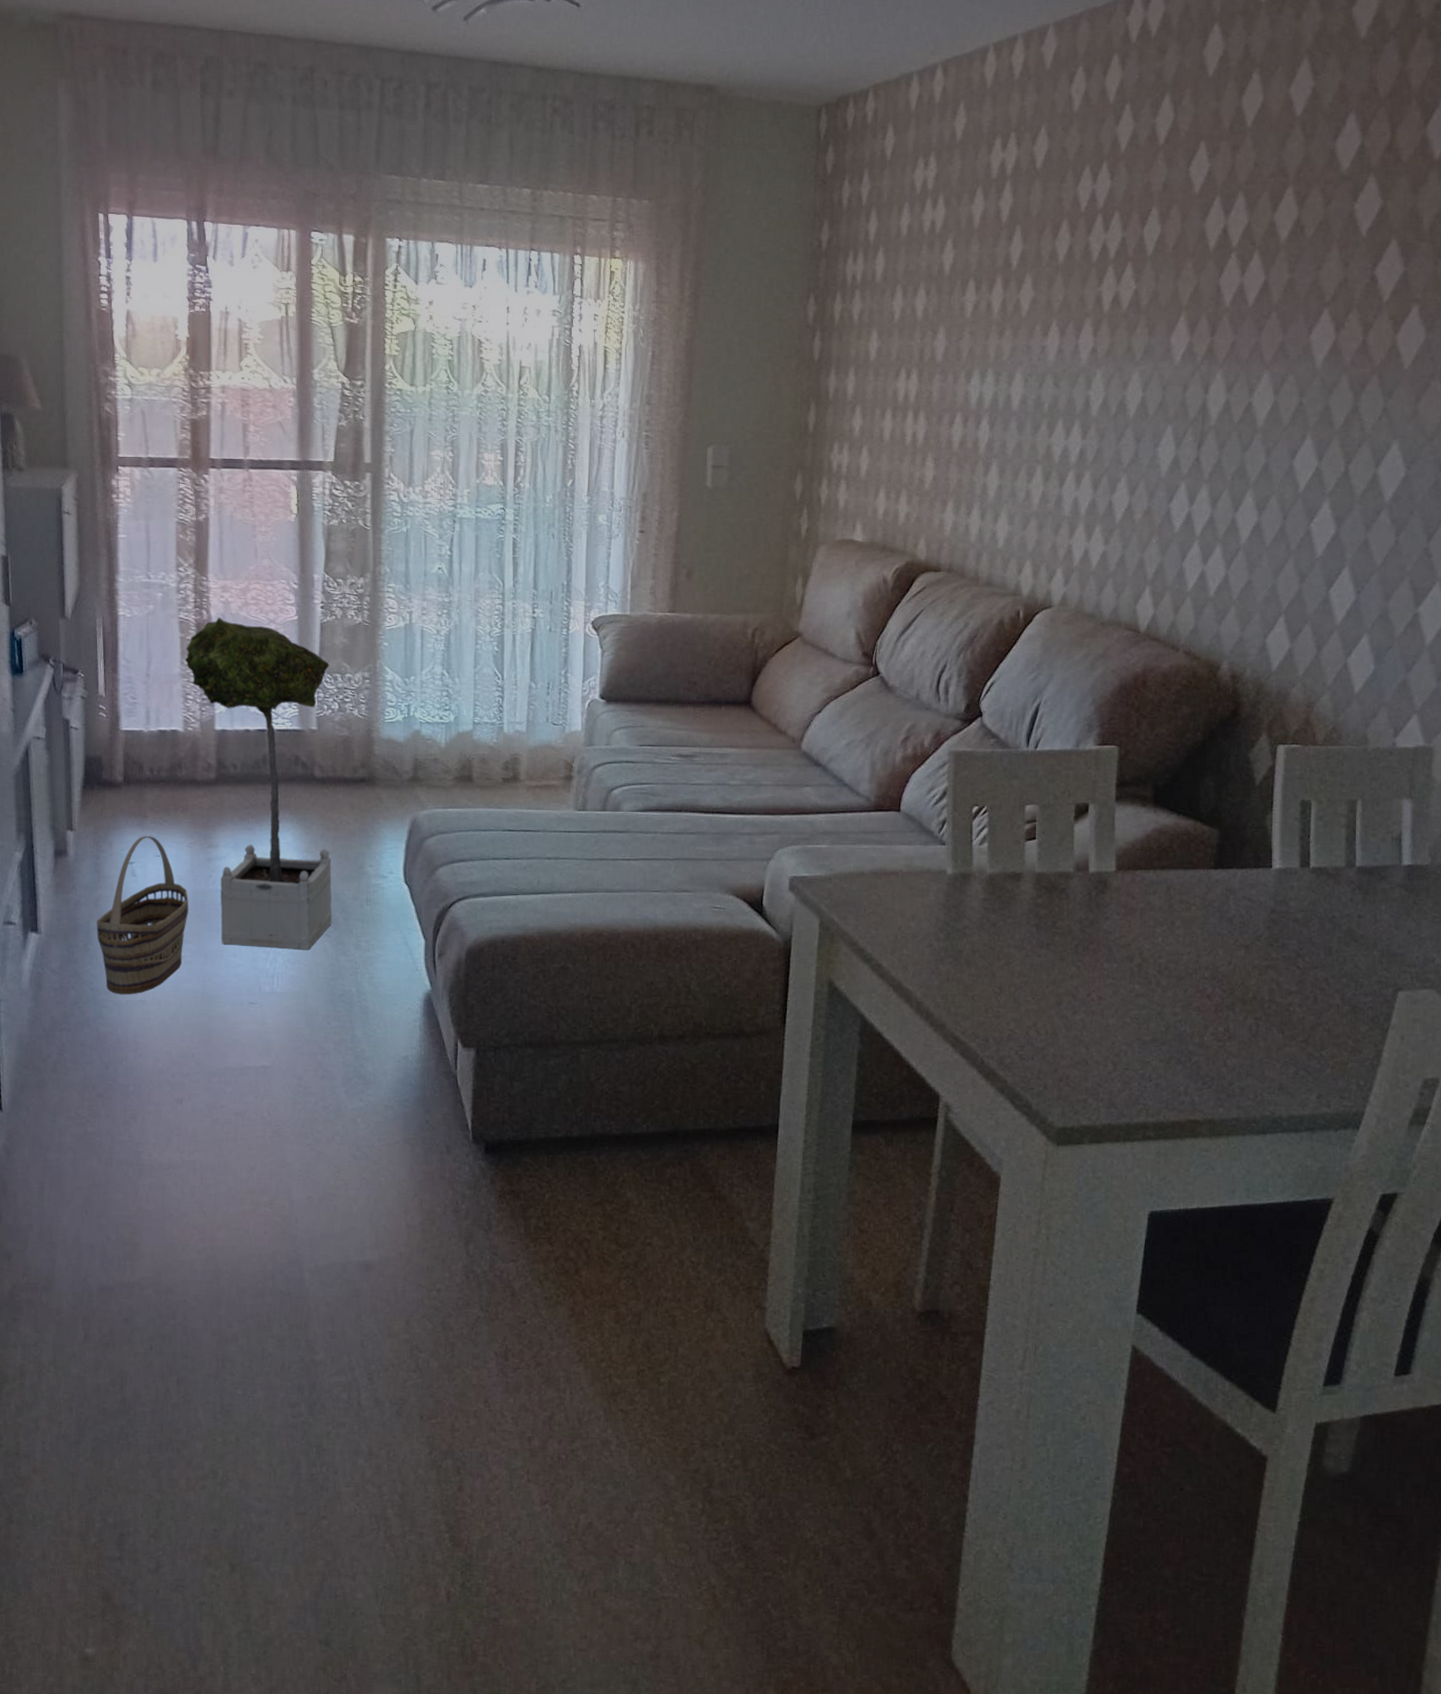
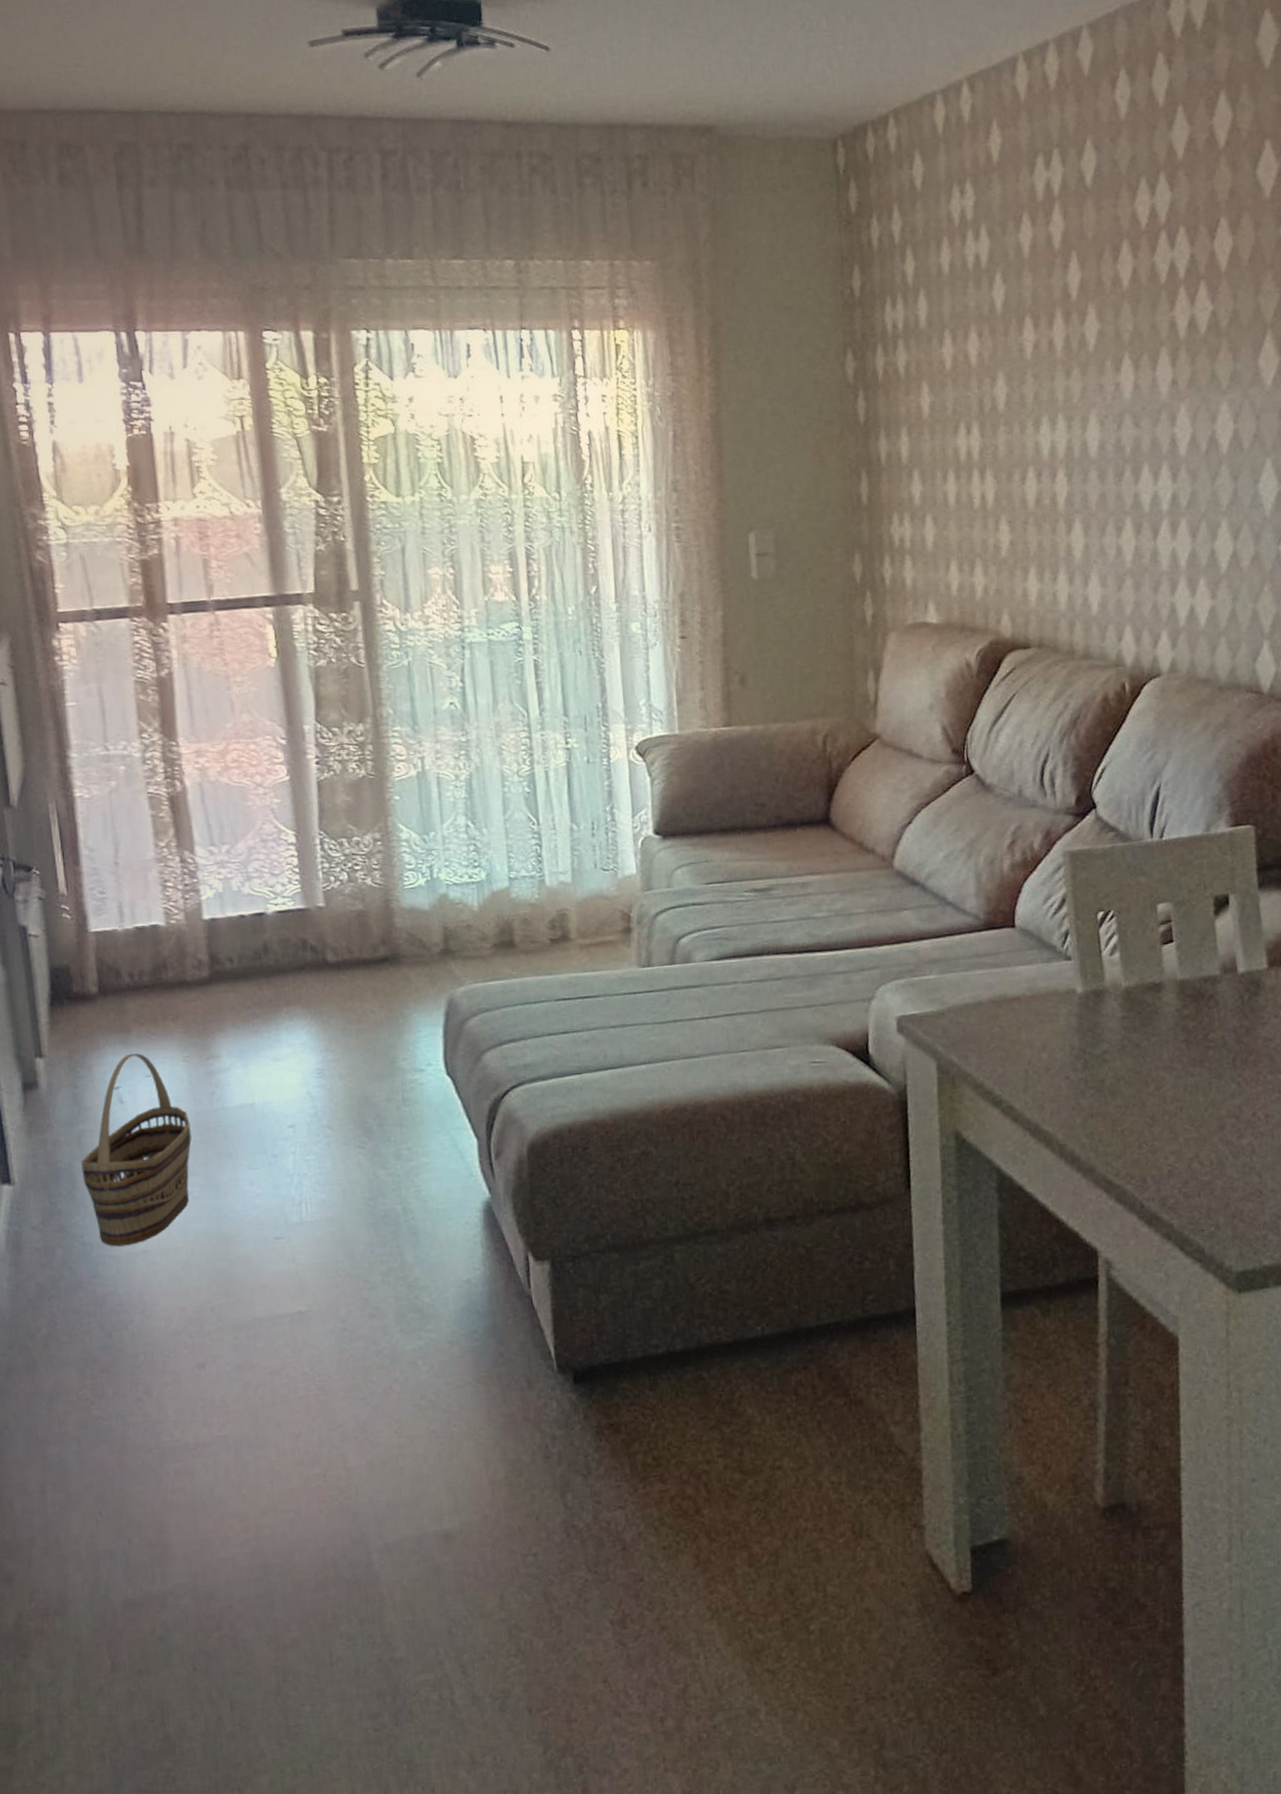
potted tree: present [185,617,333,950] -> none [159,786,365,1172]

